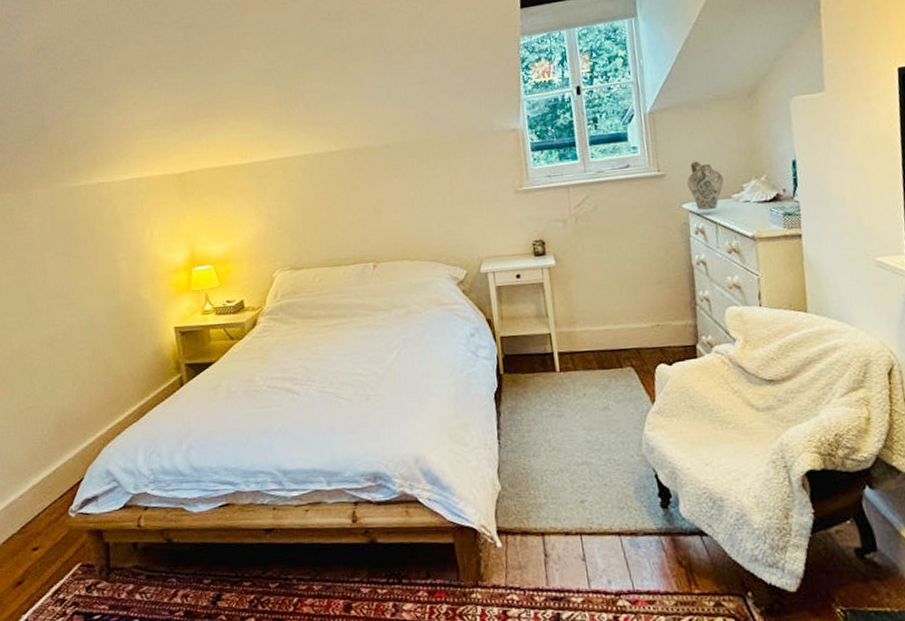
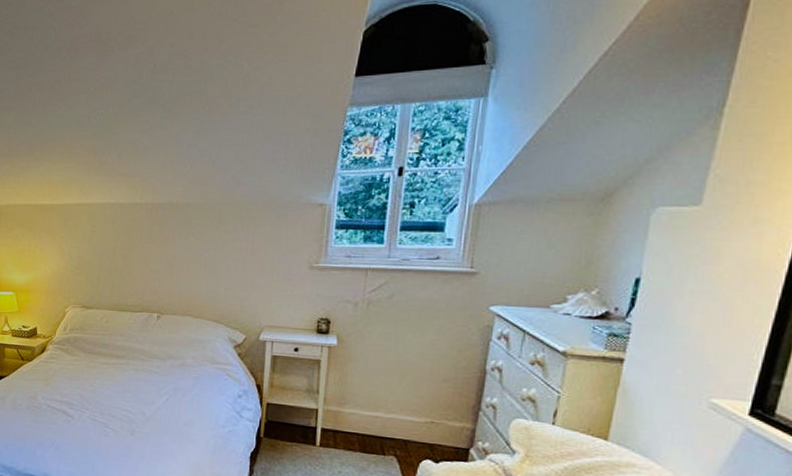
ceramic jug: present [687,161,724,211] -> none [501,263,545,317]

